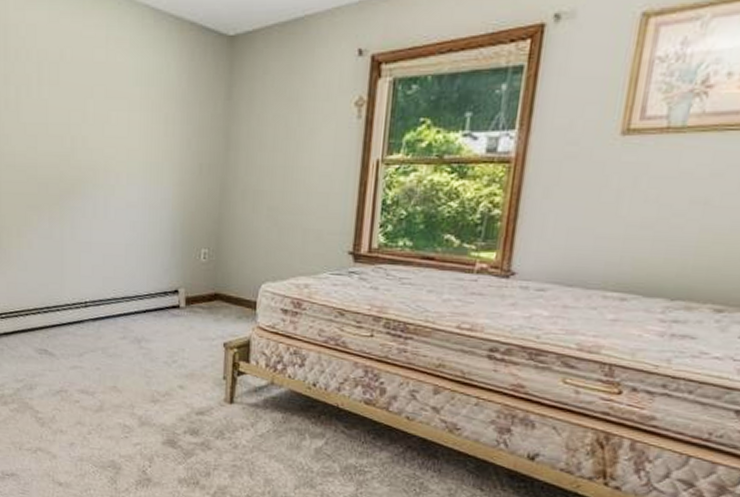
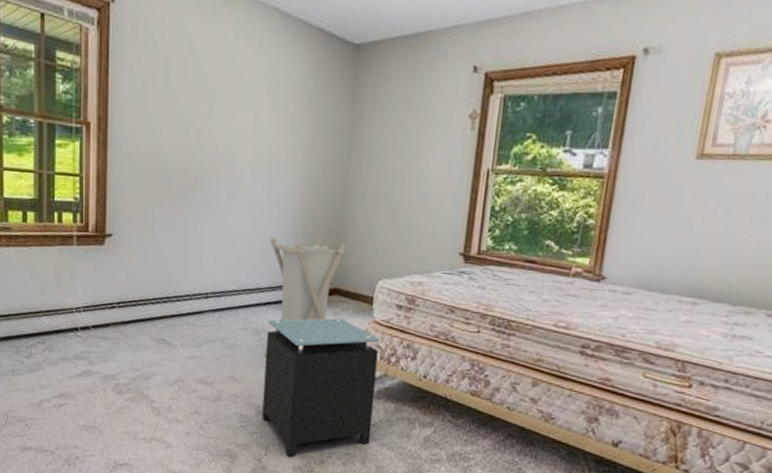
laundry hamper: none [144,242,227,365] -> present [263,236,347,356]
nightstand: none [145,324,264,469] -> present [262,318,379,457]

